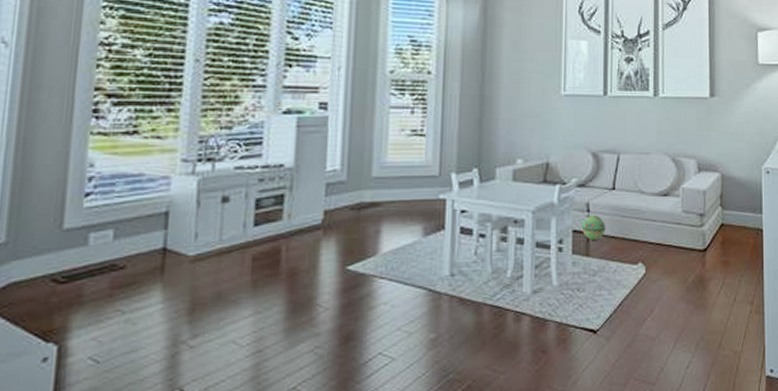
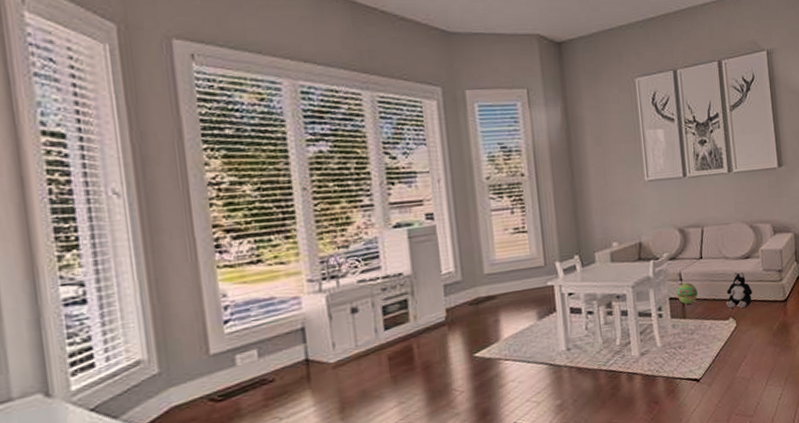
plush toy: none [637,210,668,253] -> present [726,272,752,309]

